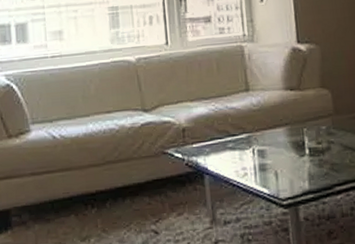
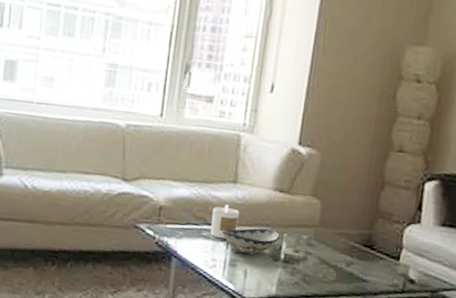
candle: none [232,113,259,147] -> present [210,204,240,239]
decorative bowl: none [245,127,301,157] -> present [221,228,281,255]

